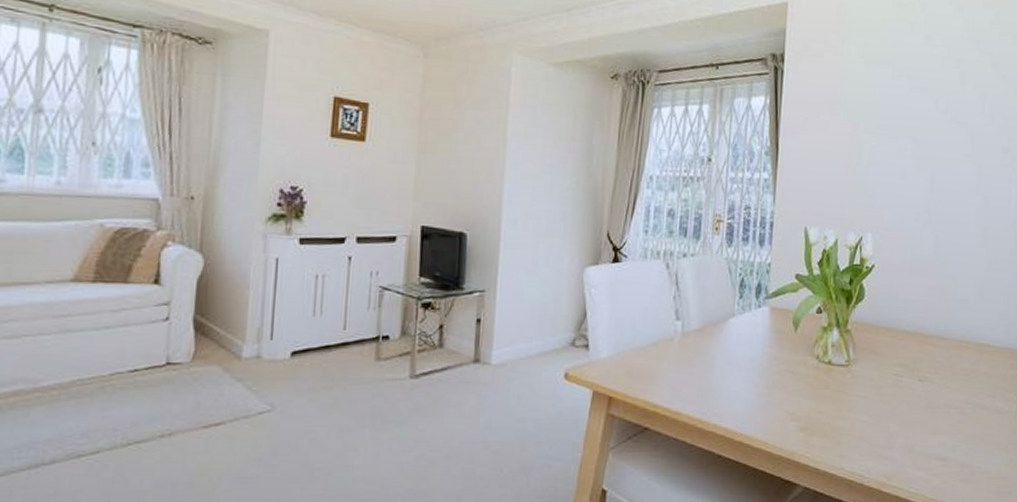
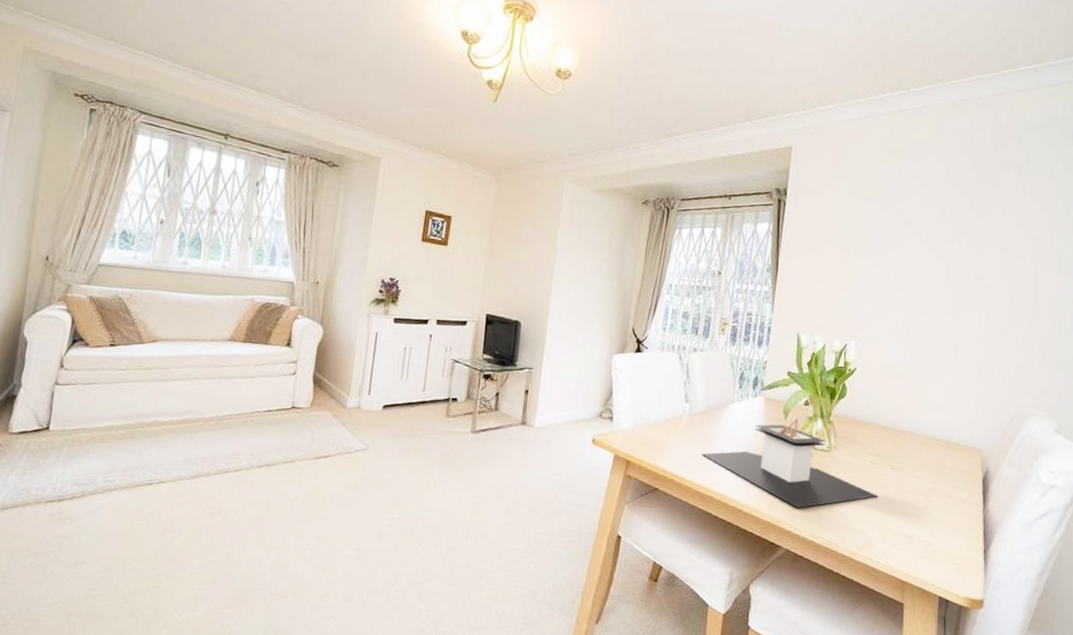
architectural model: none [700,328,907,436] -> present [702,417,879,508]

